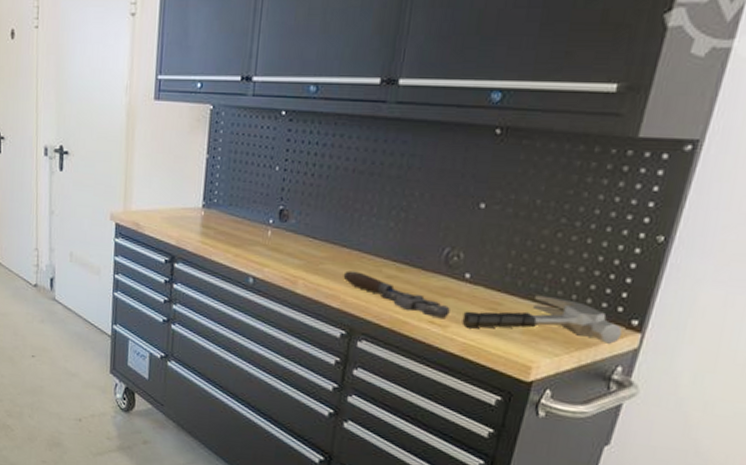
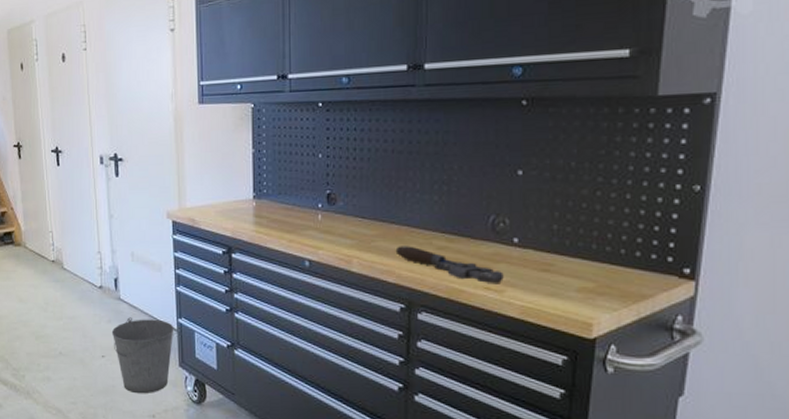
bucket: none [43,319,108,398] -> present [111,317,174,394]
claw hammer: present [462,295,623,344] -> none [517,252,677,294]

